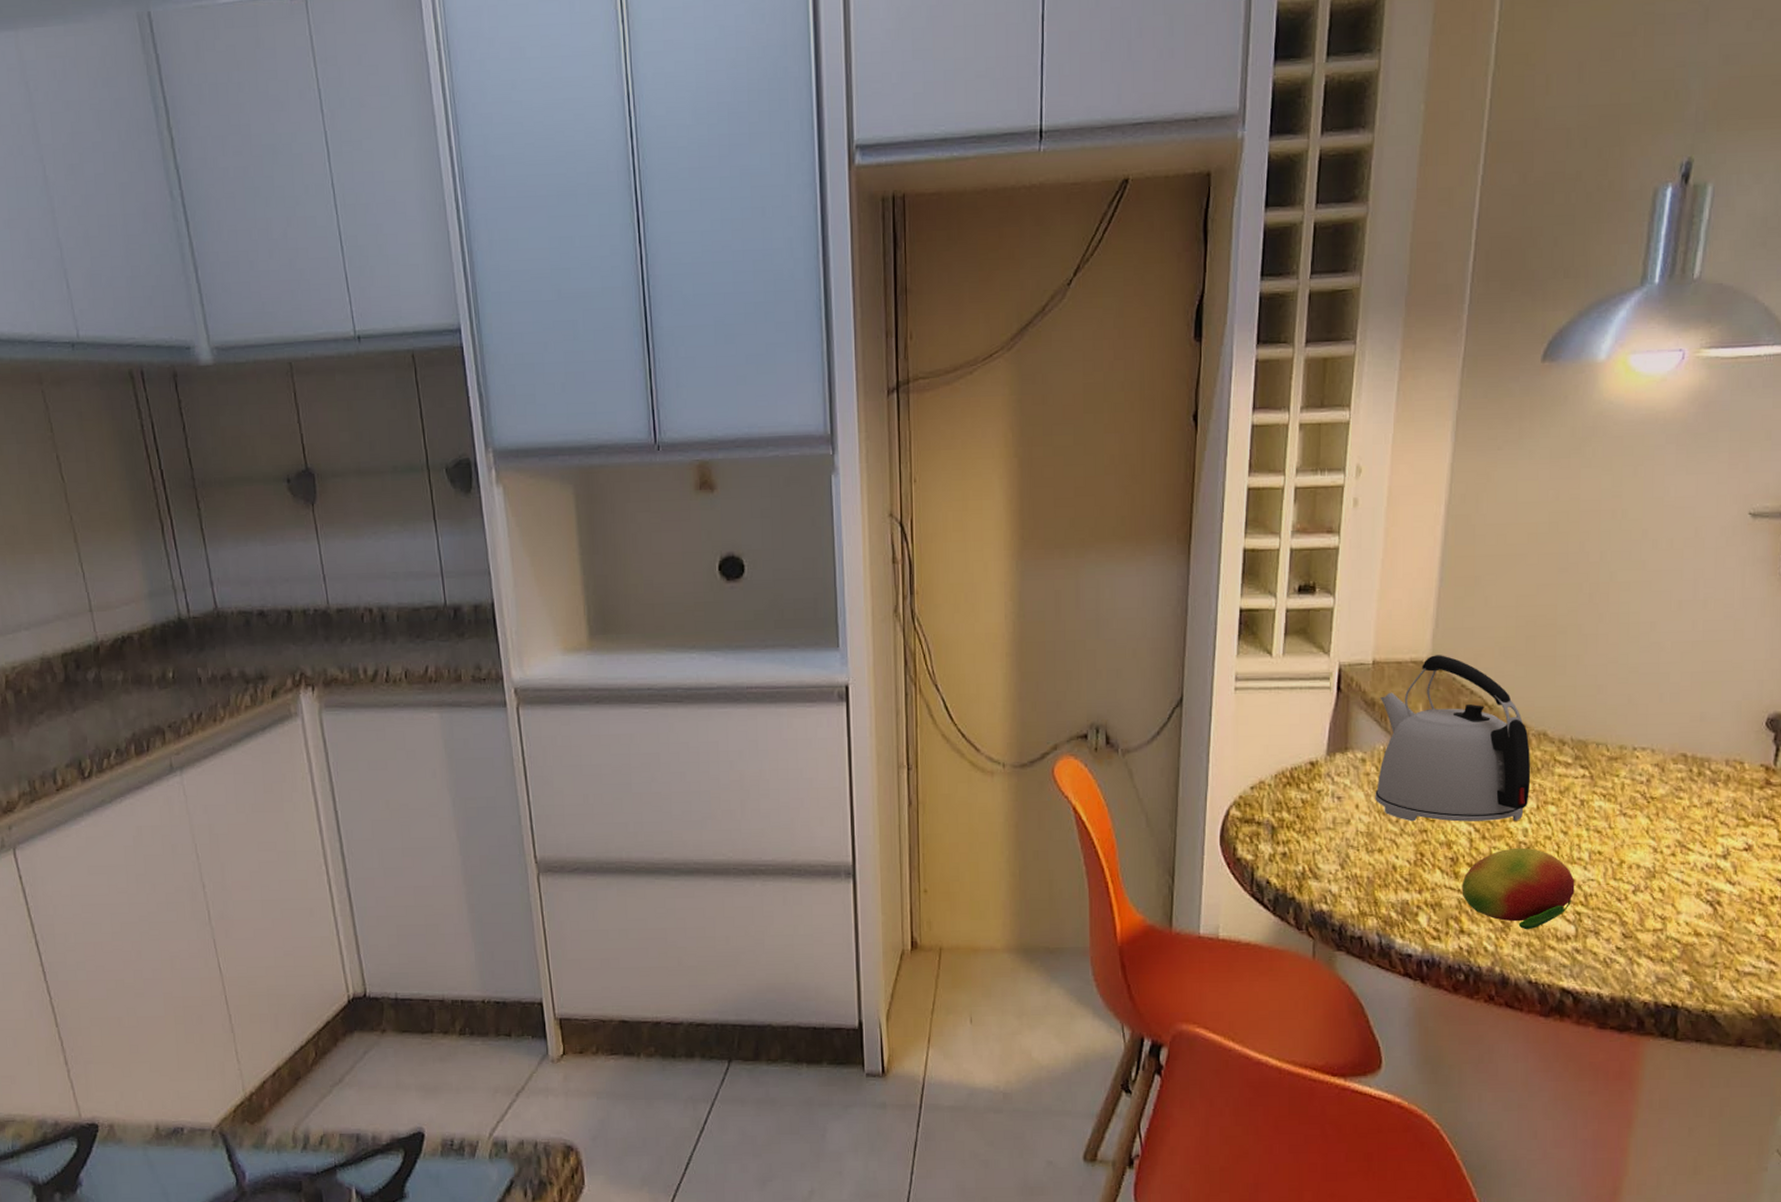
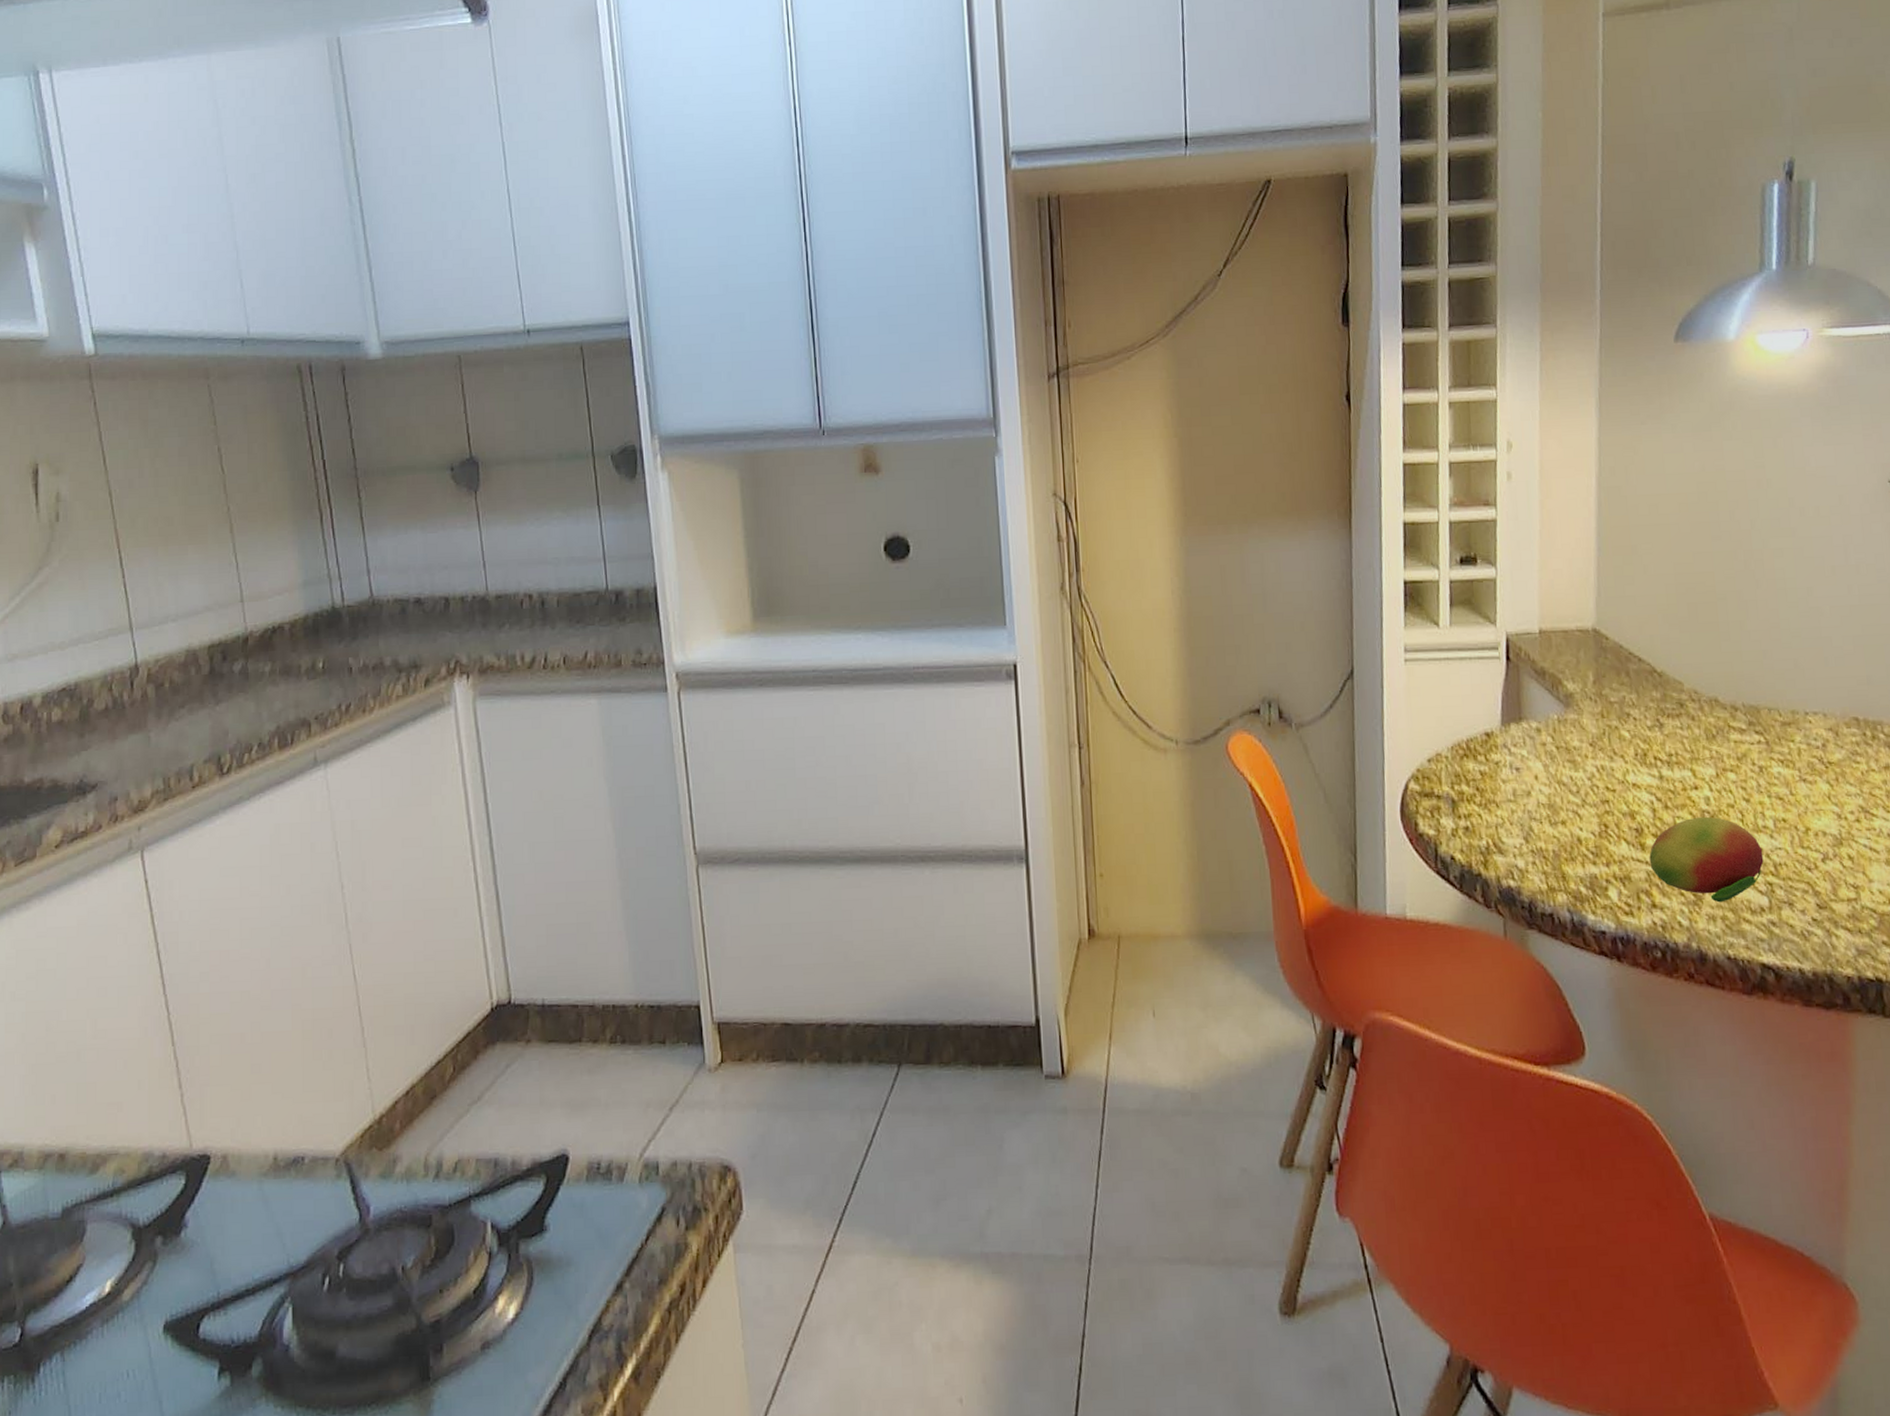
kettle: present [1375,655,1531,822] -> none [1549,623,1708,792]

